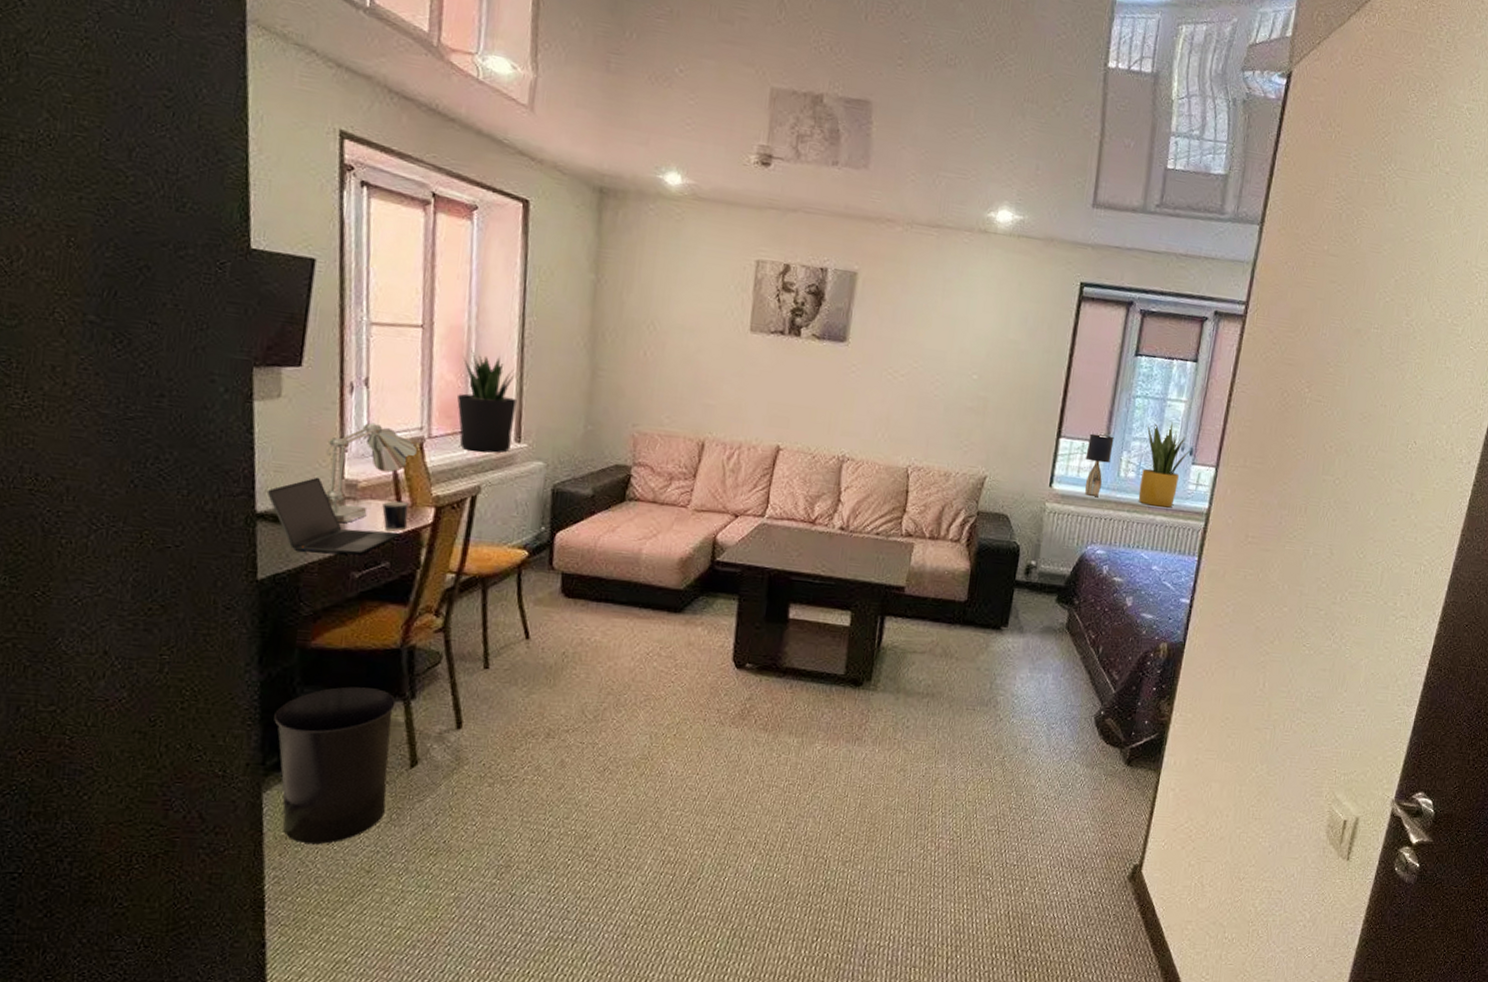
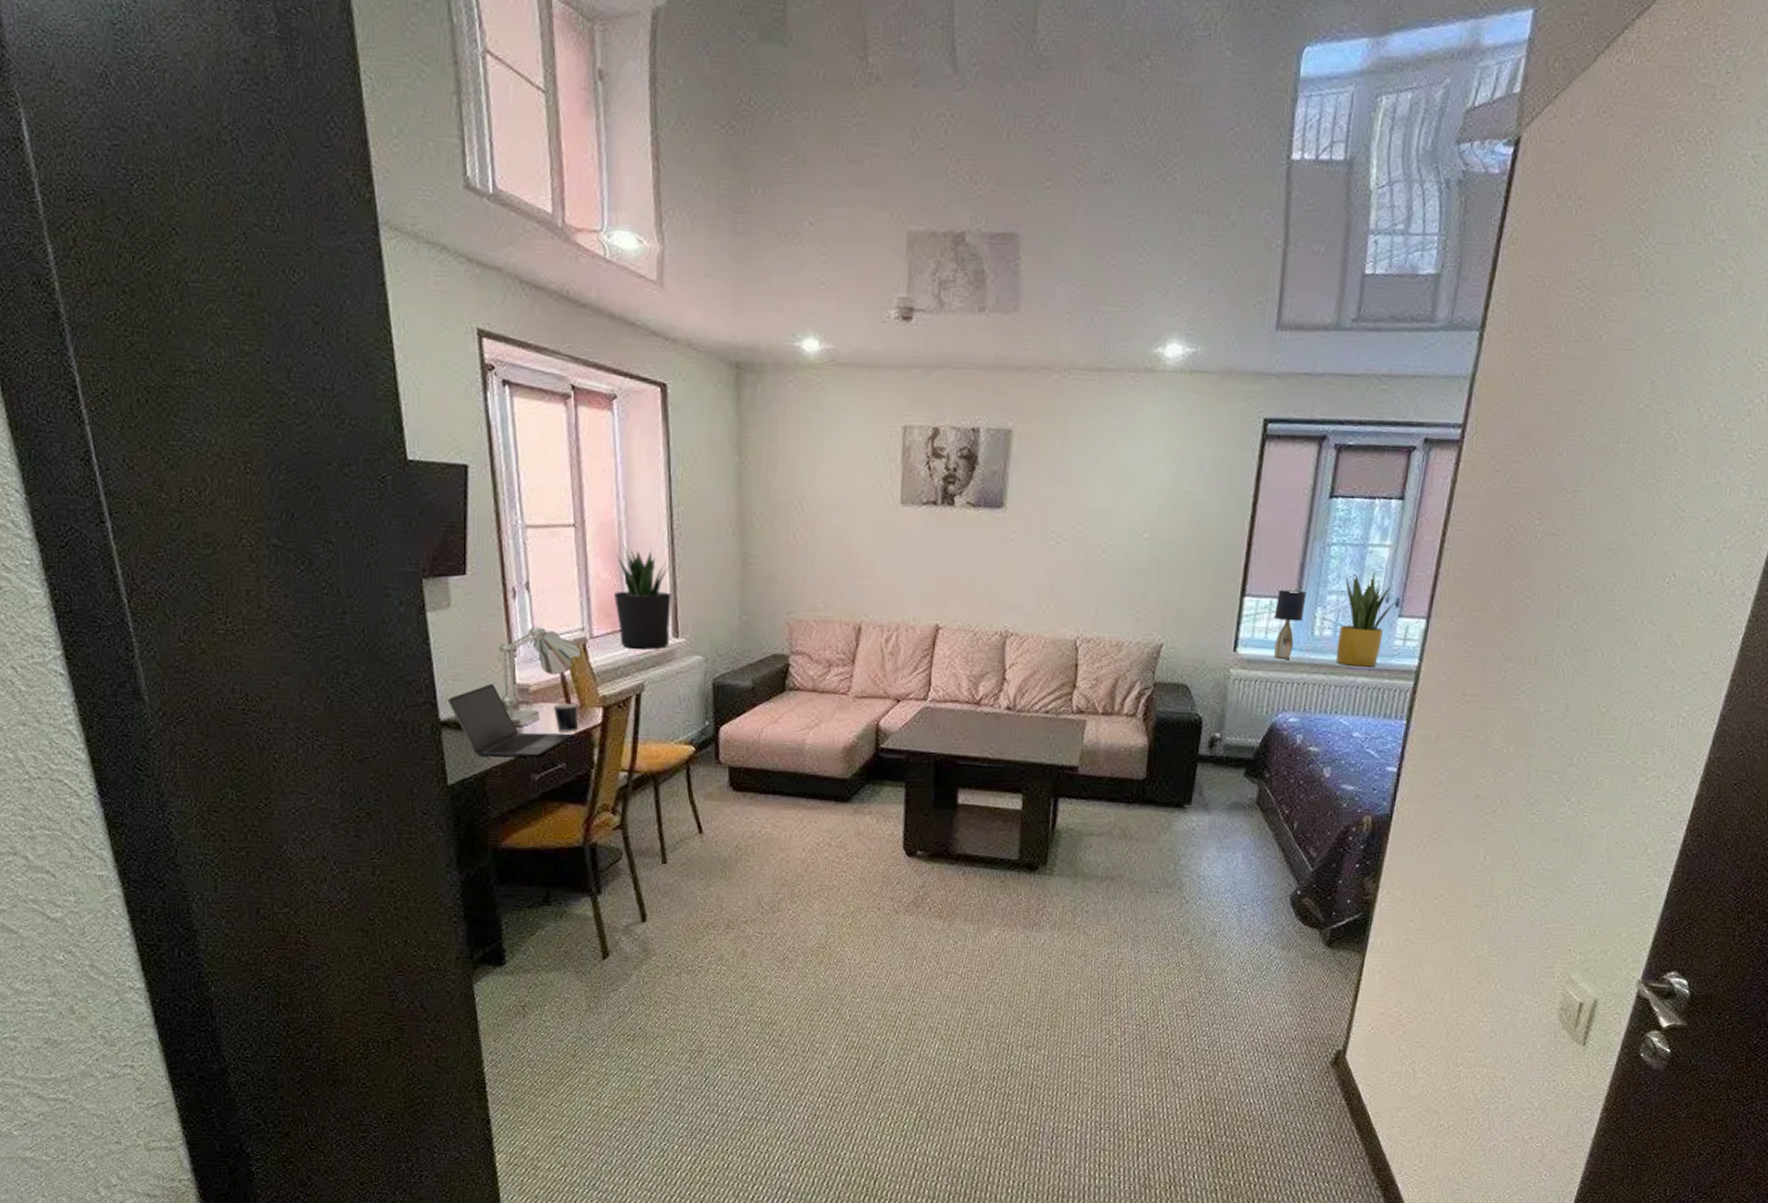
waste bin: present [274,686,396,844] -> none [476,884,583,1030]

